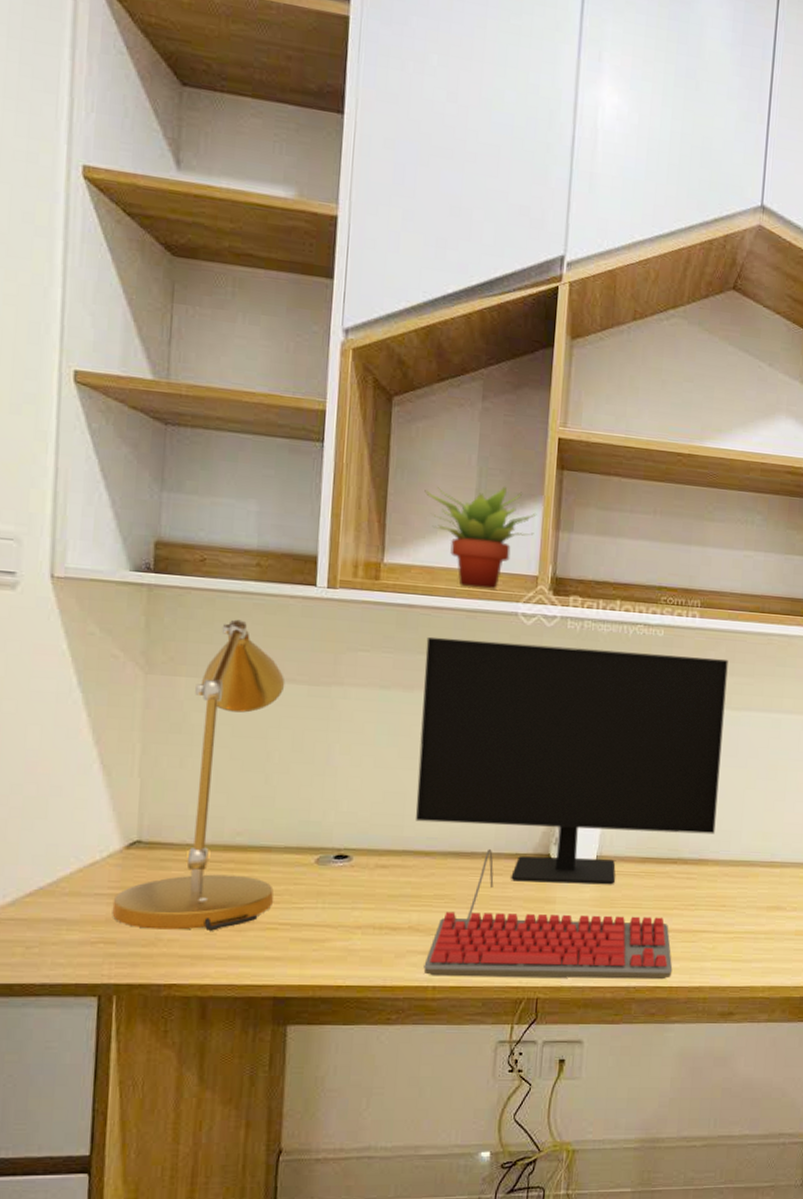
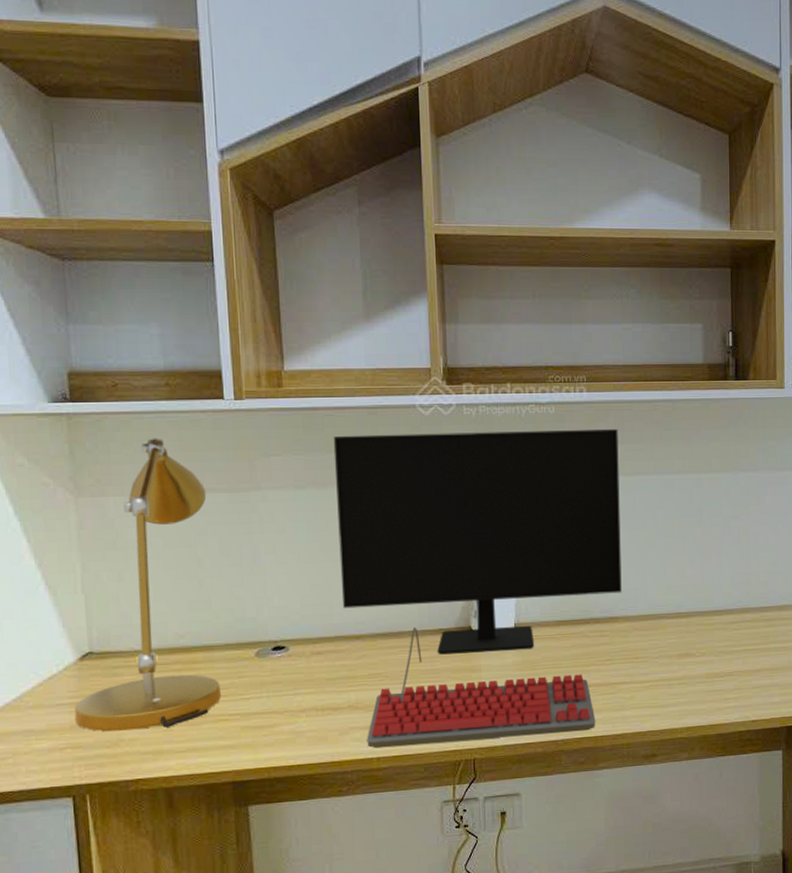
succulent plant: present [424,486,537,590] -> none [314,285,423,385]

